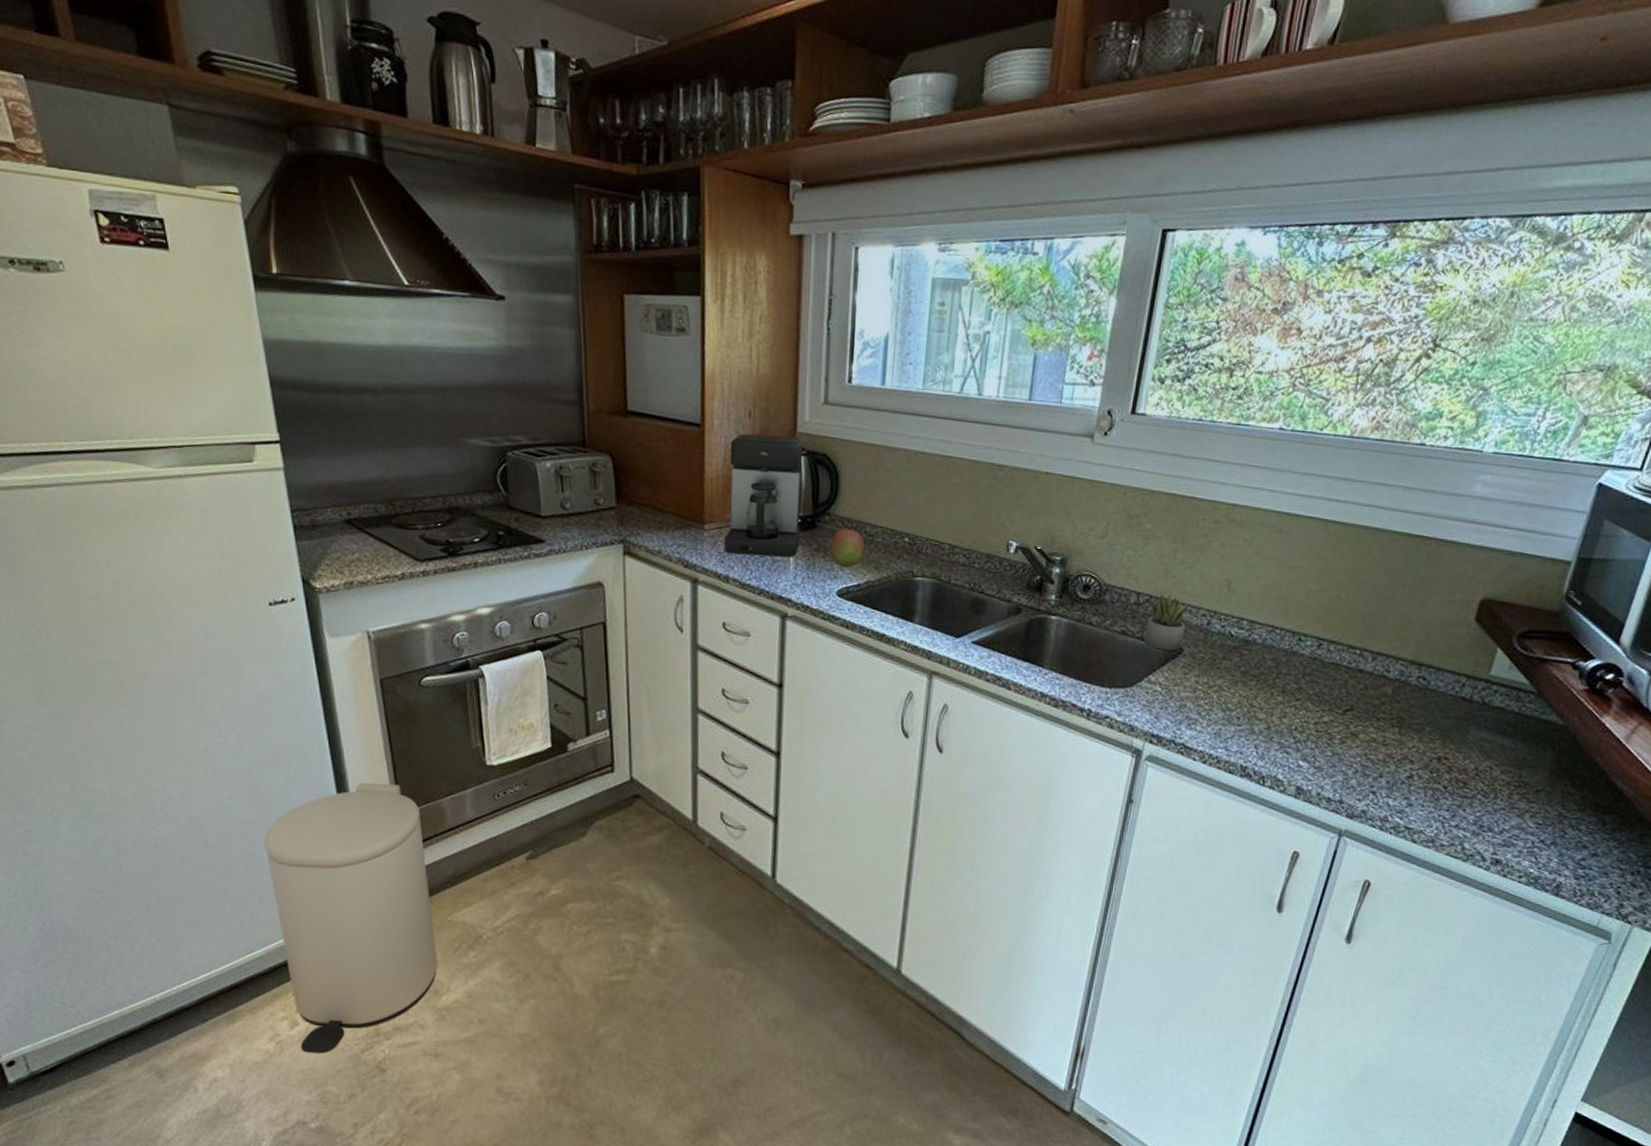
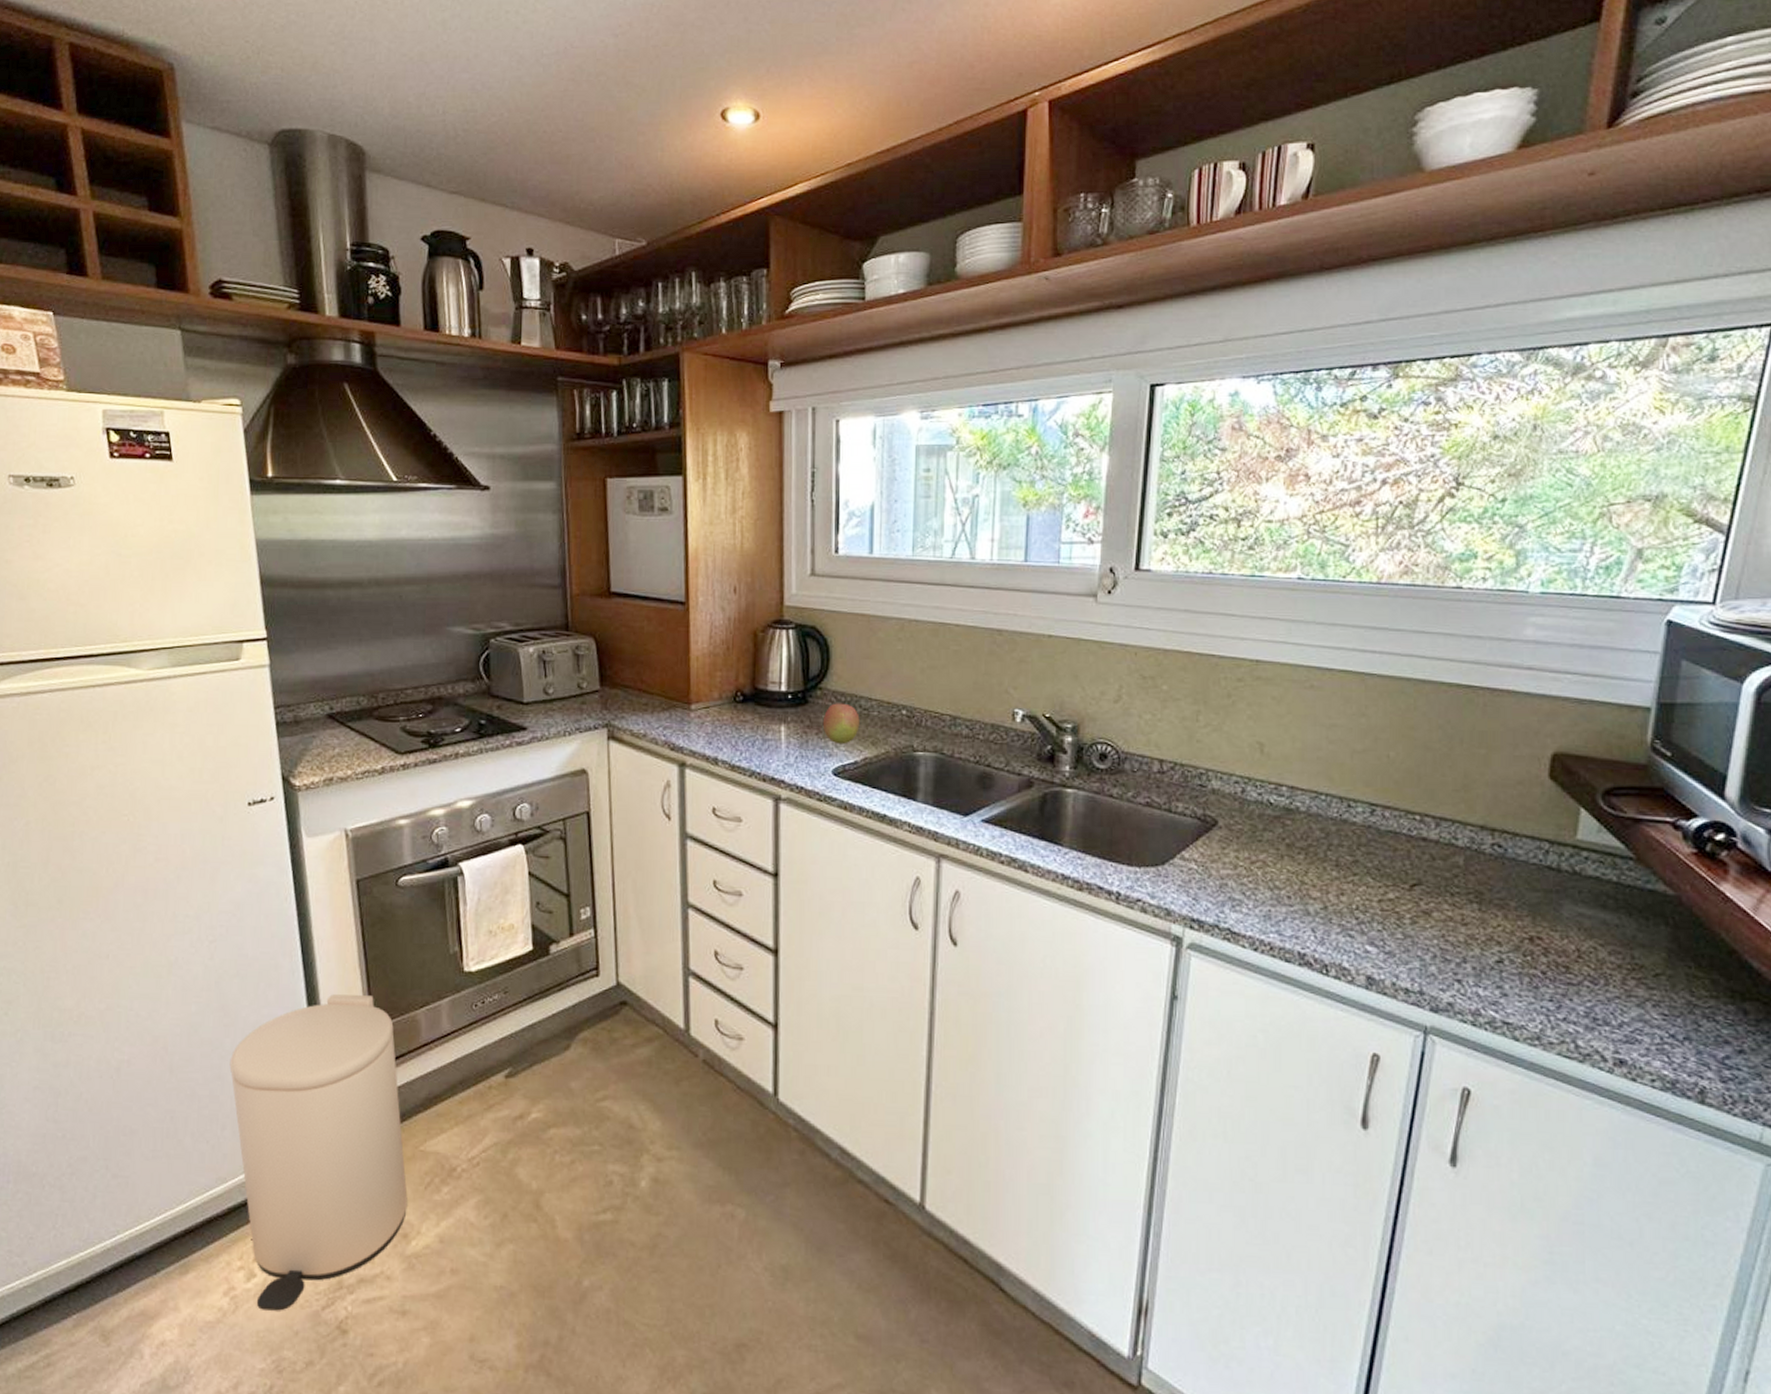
coffee maker: present [724,433,803,558] -> none [712,609,791,736]
succulent plant: present [1144,591,1189,651] -> none [1172,757,1220,823]

